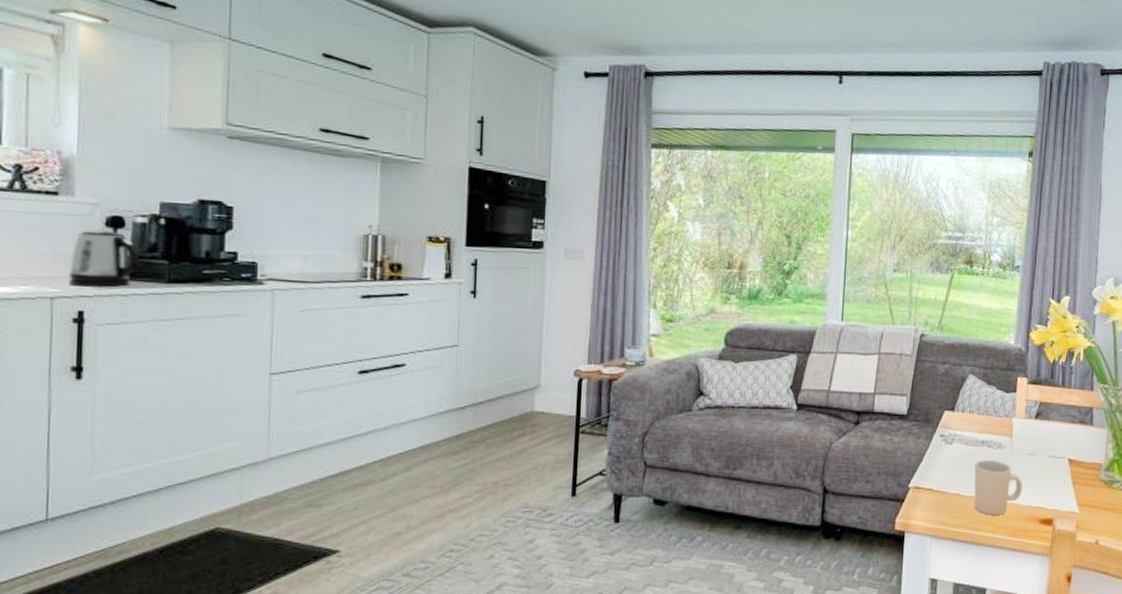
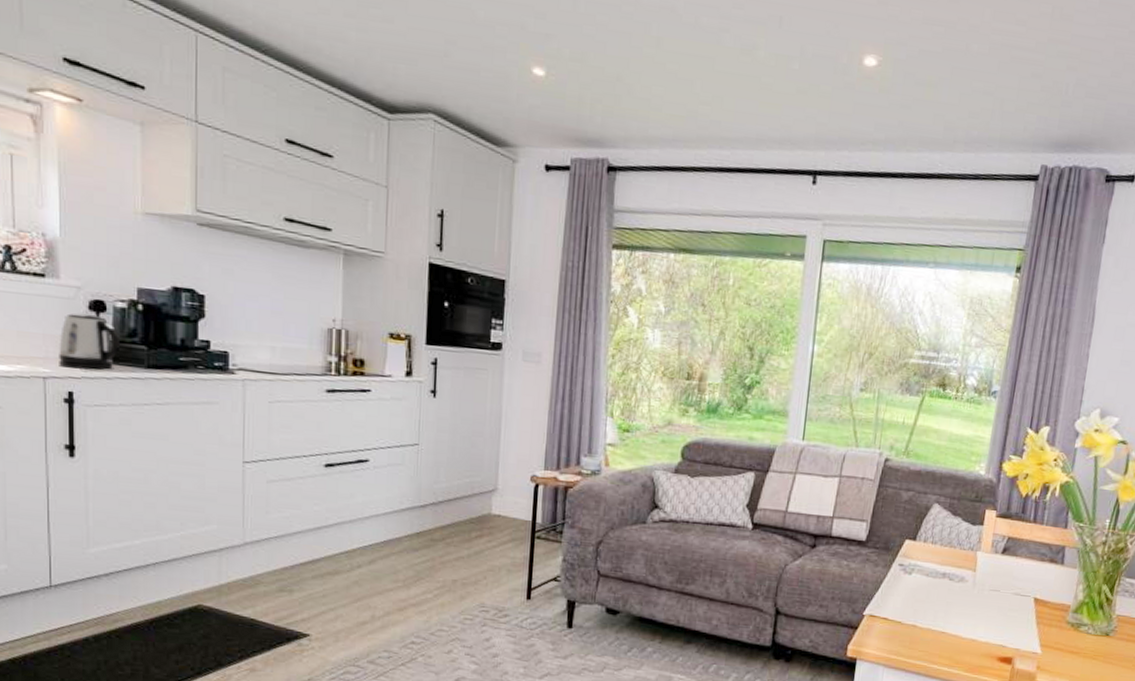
mug: present [974,460,1023,515] -> none [930,593,983,650]

